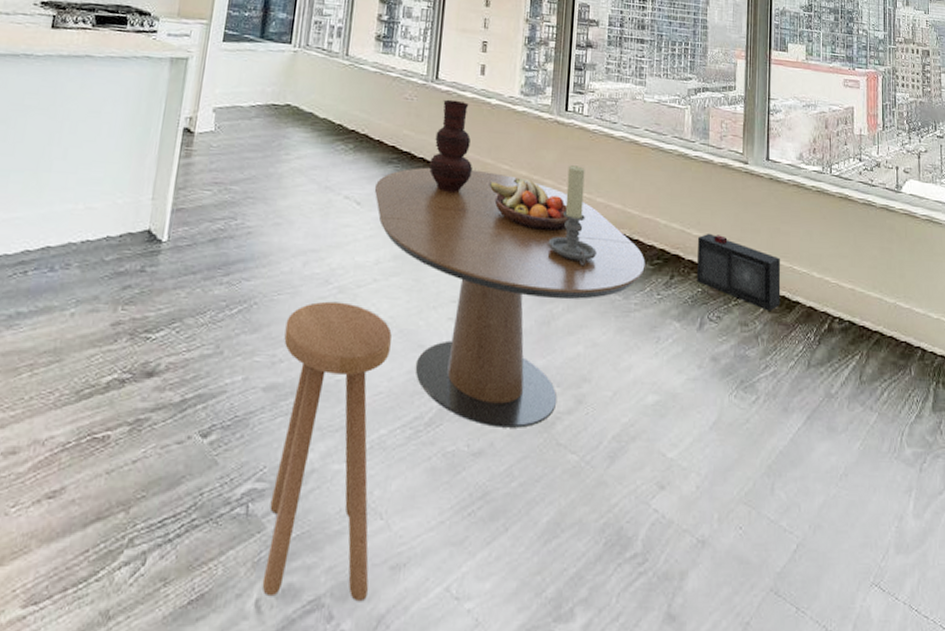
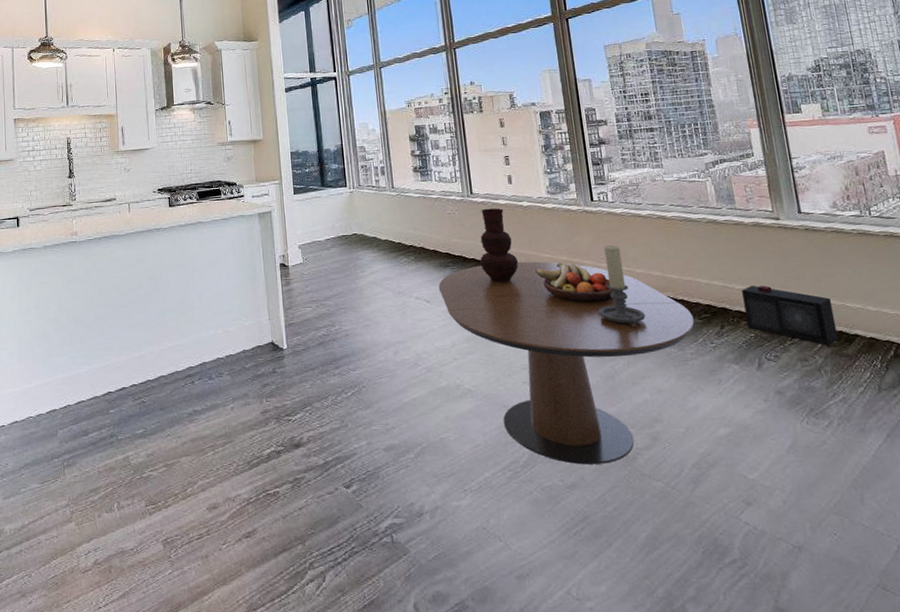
stool: present [262,301,392,602] -> none [391,379,502,604]

